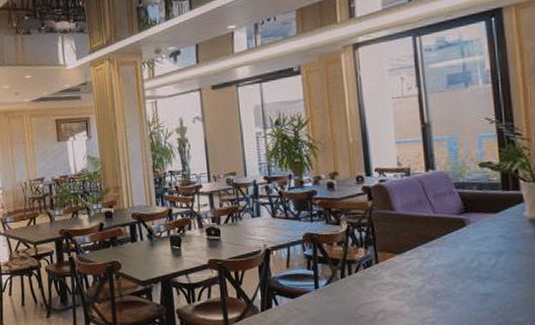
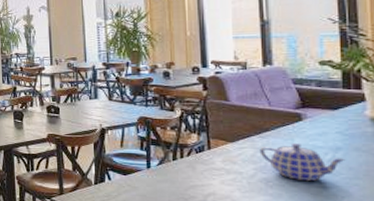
teapot: none [426,249,508,289] -> present [259,142,346,181]

